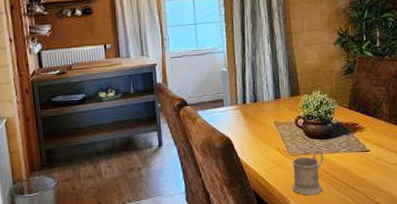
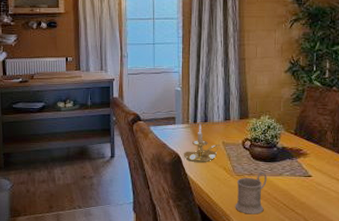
candle holder: none [234,105,272,145] -> present [183,124,220,162]

